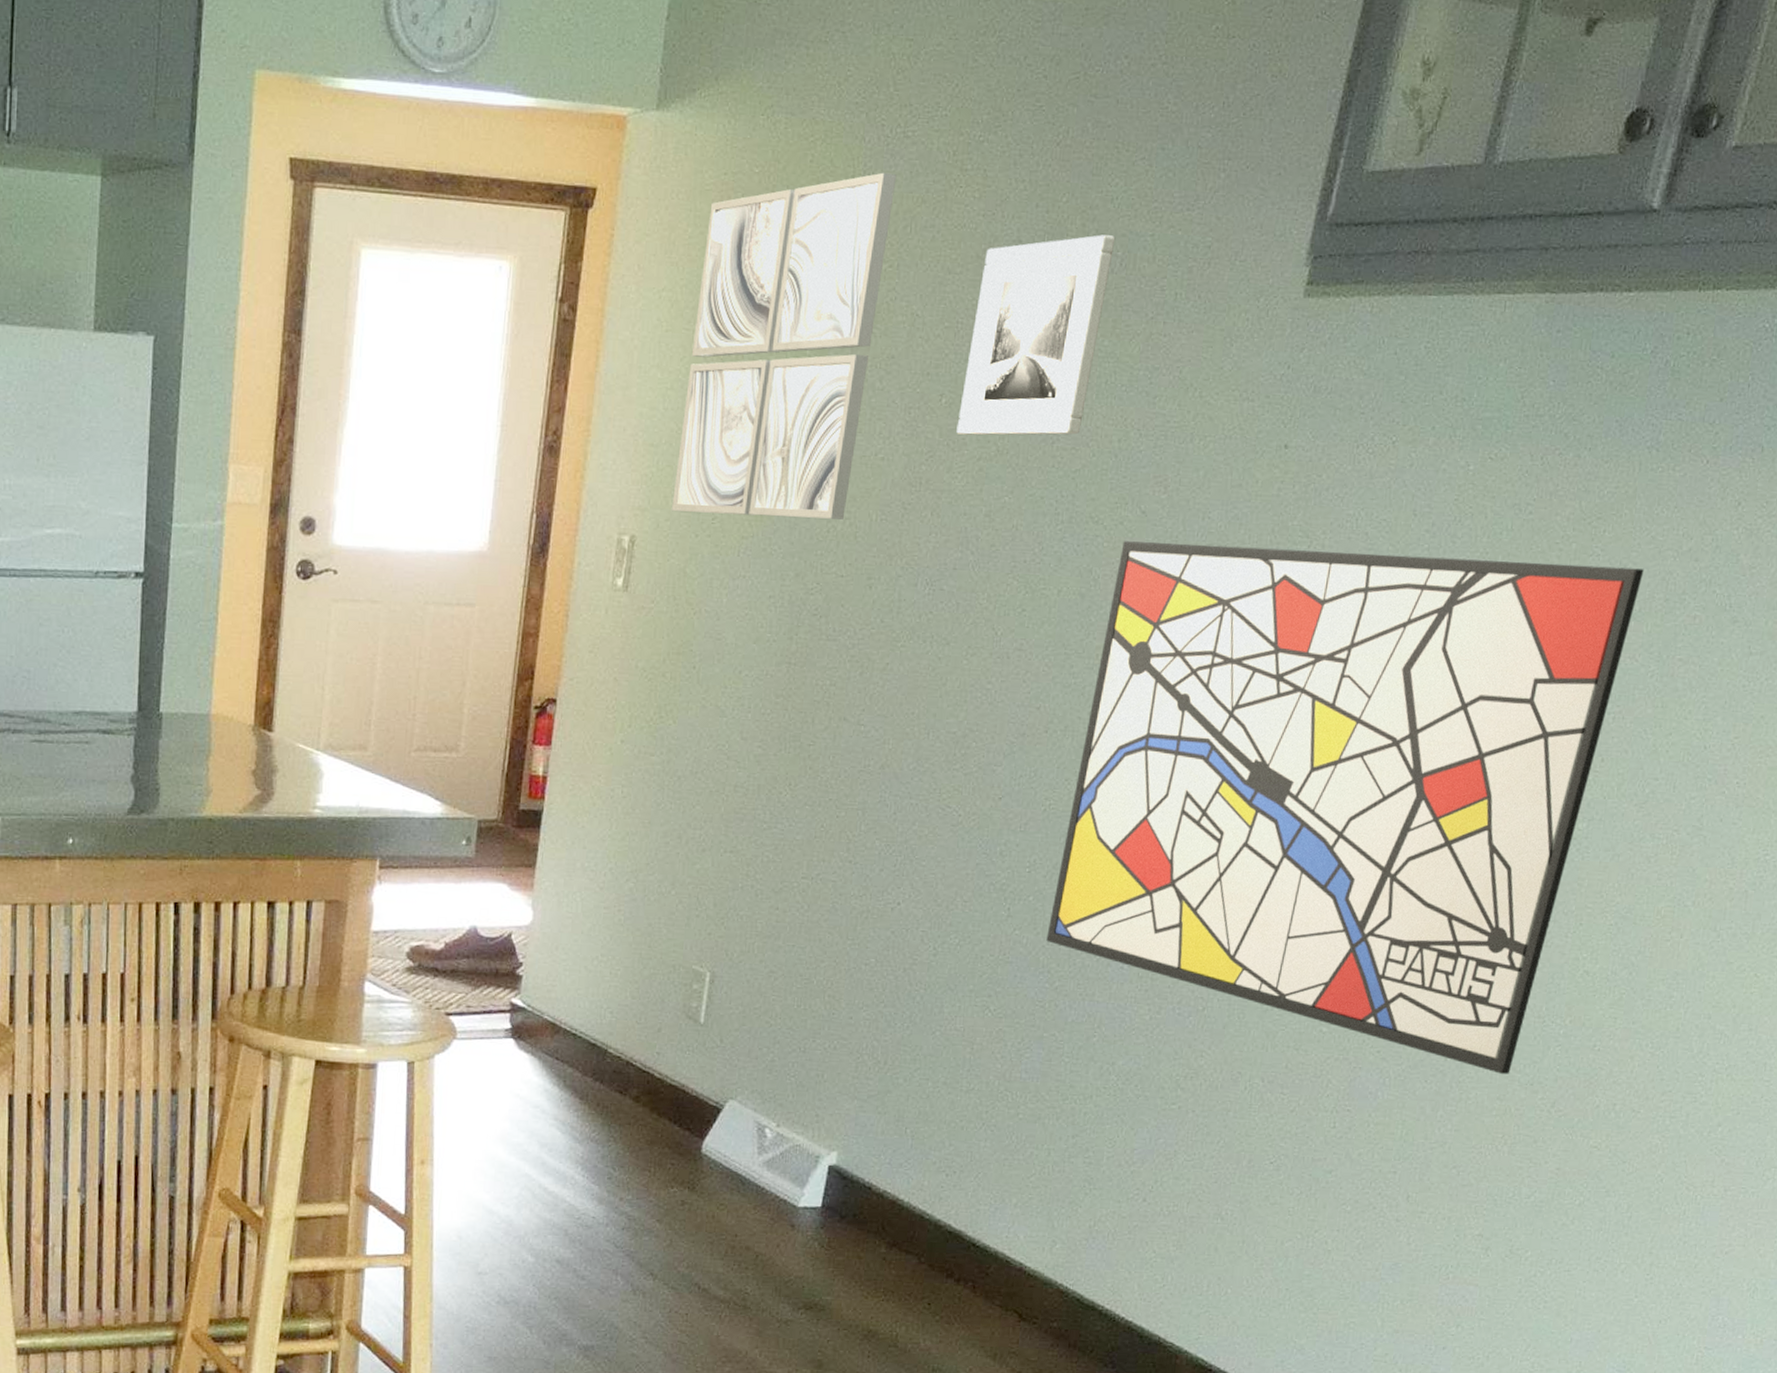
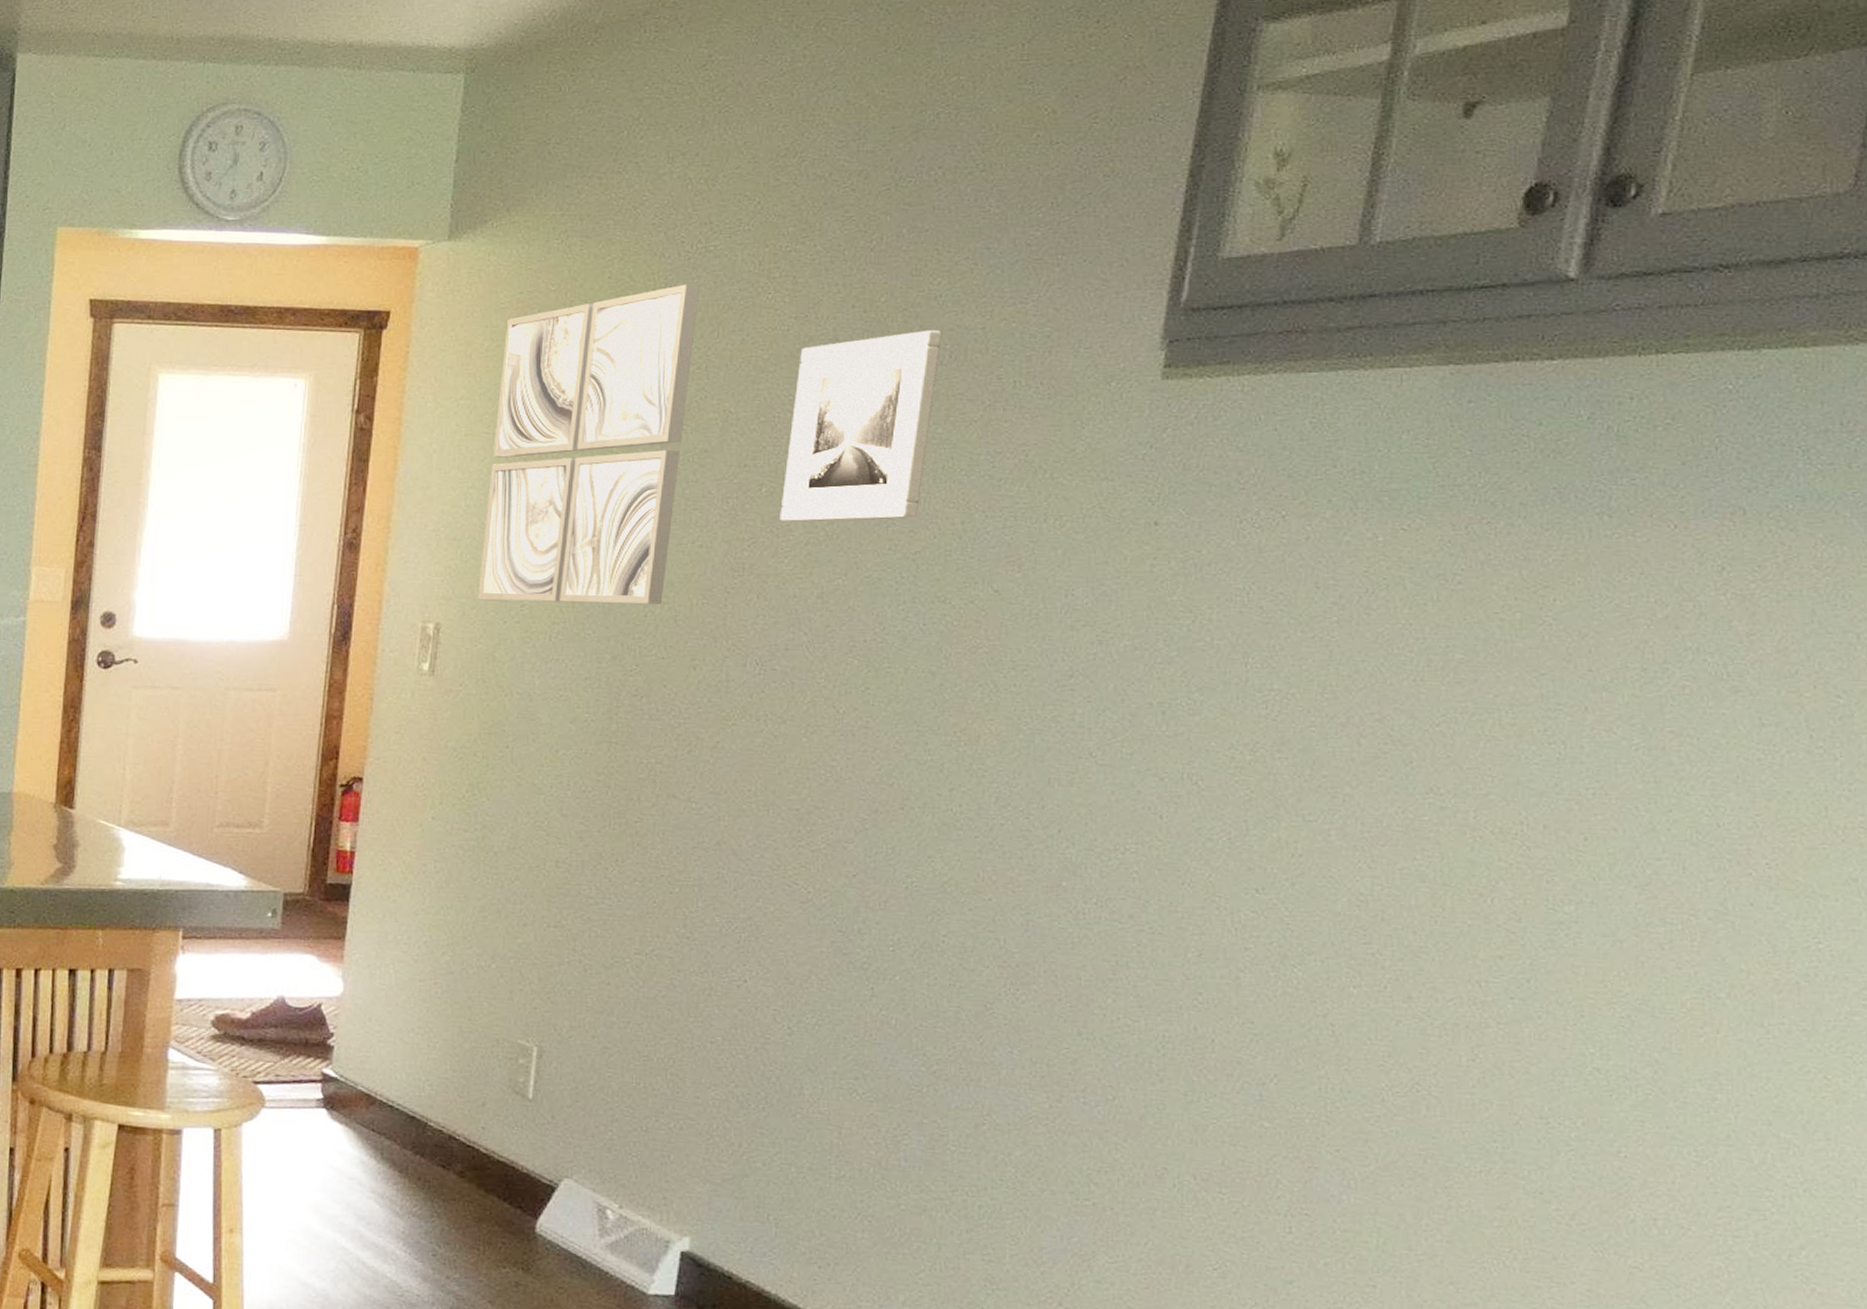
wall art: present [1046,541,1644,1074] -> none [919,619,1611,1181]

